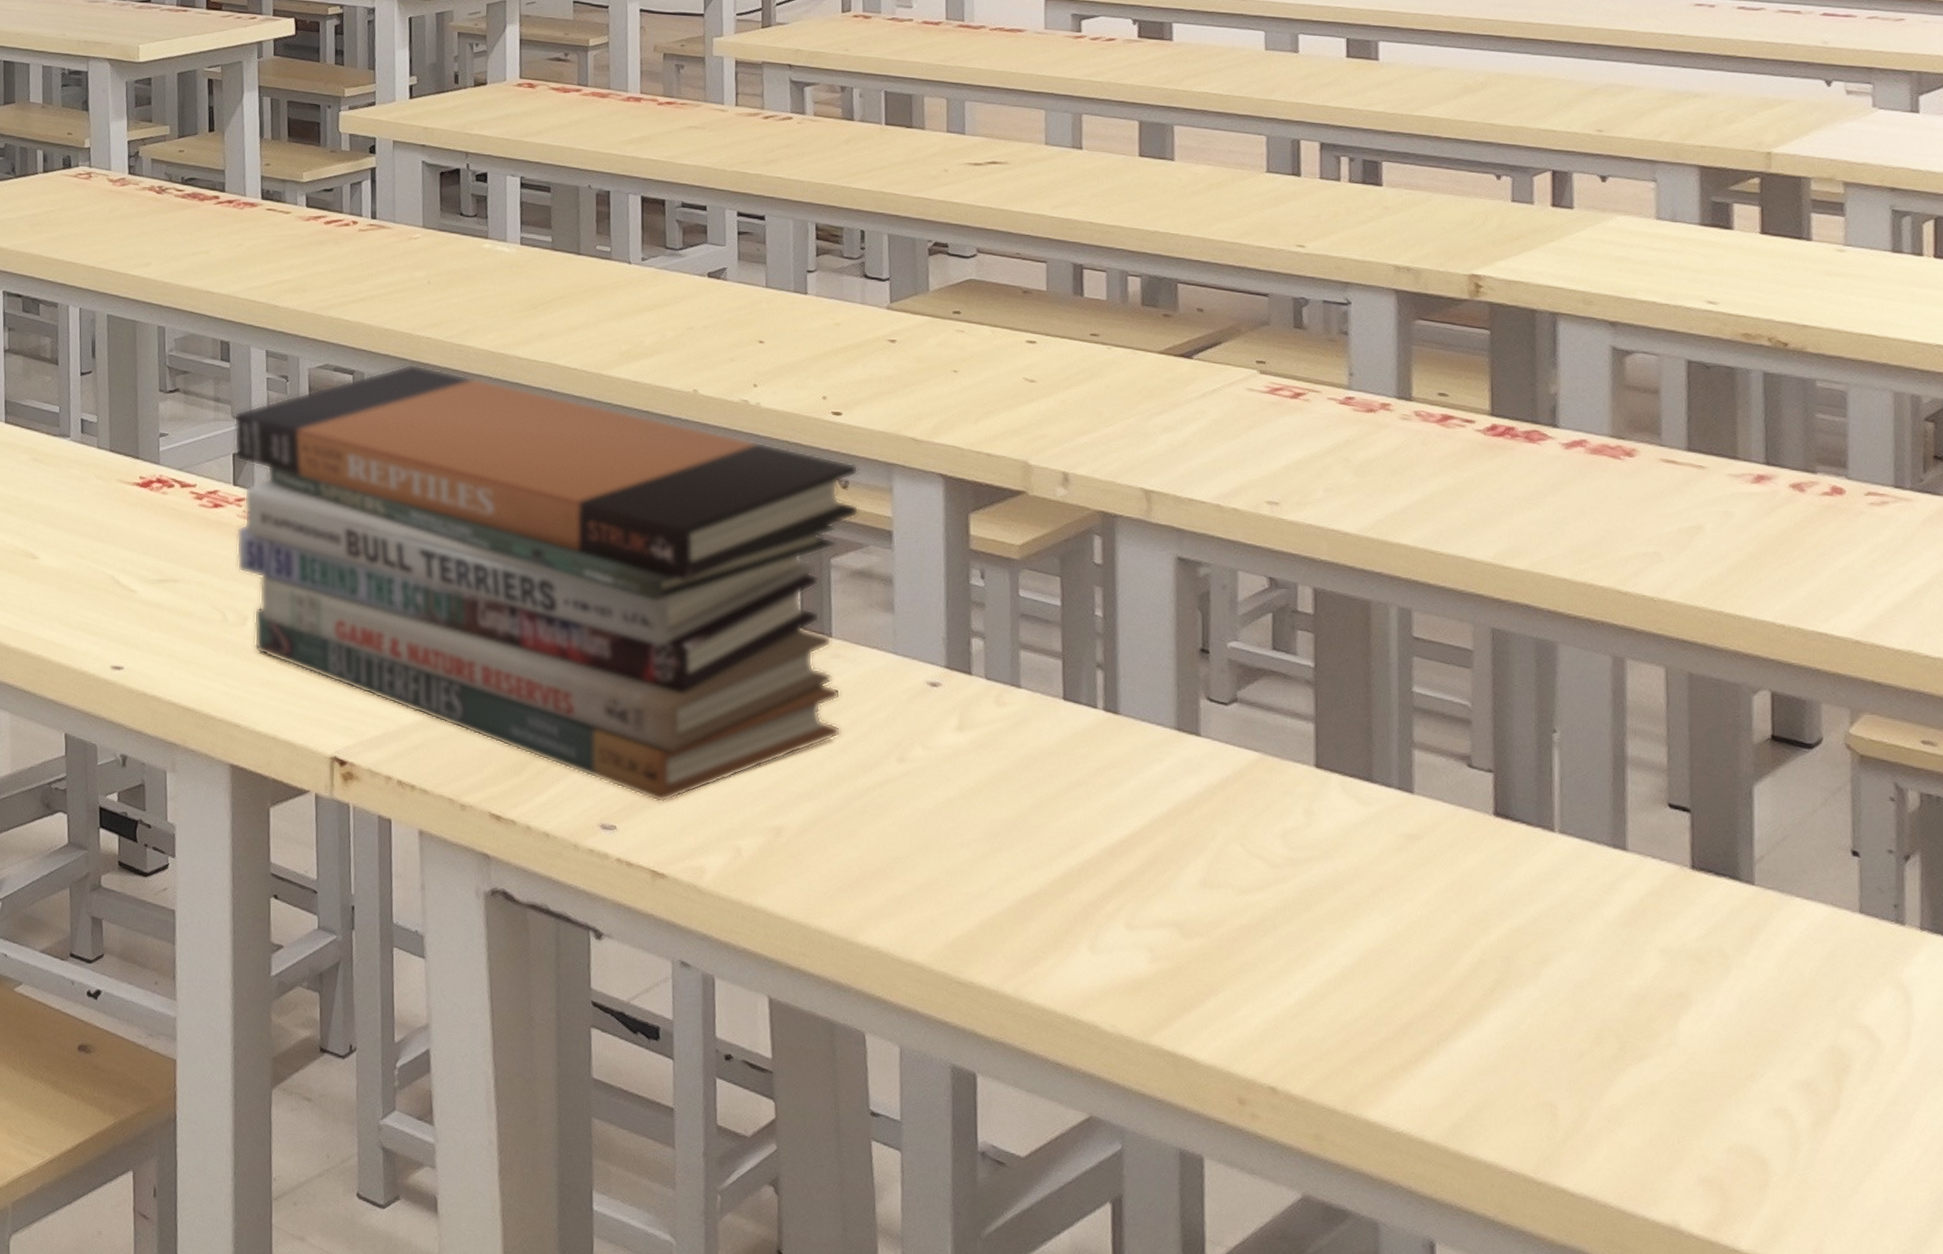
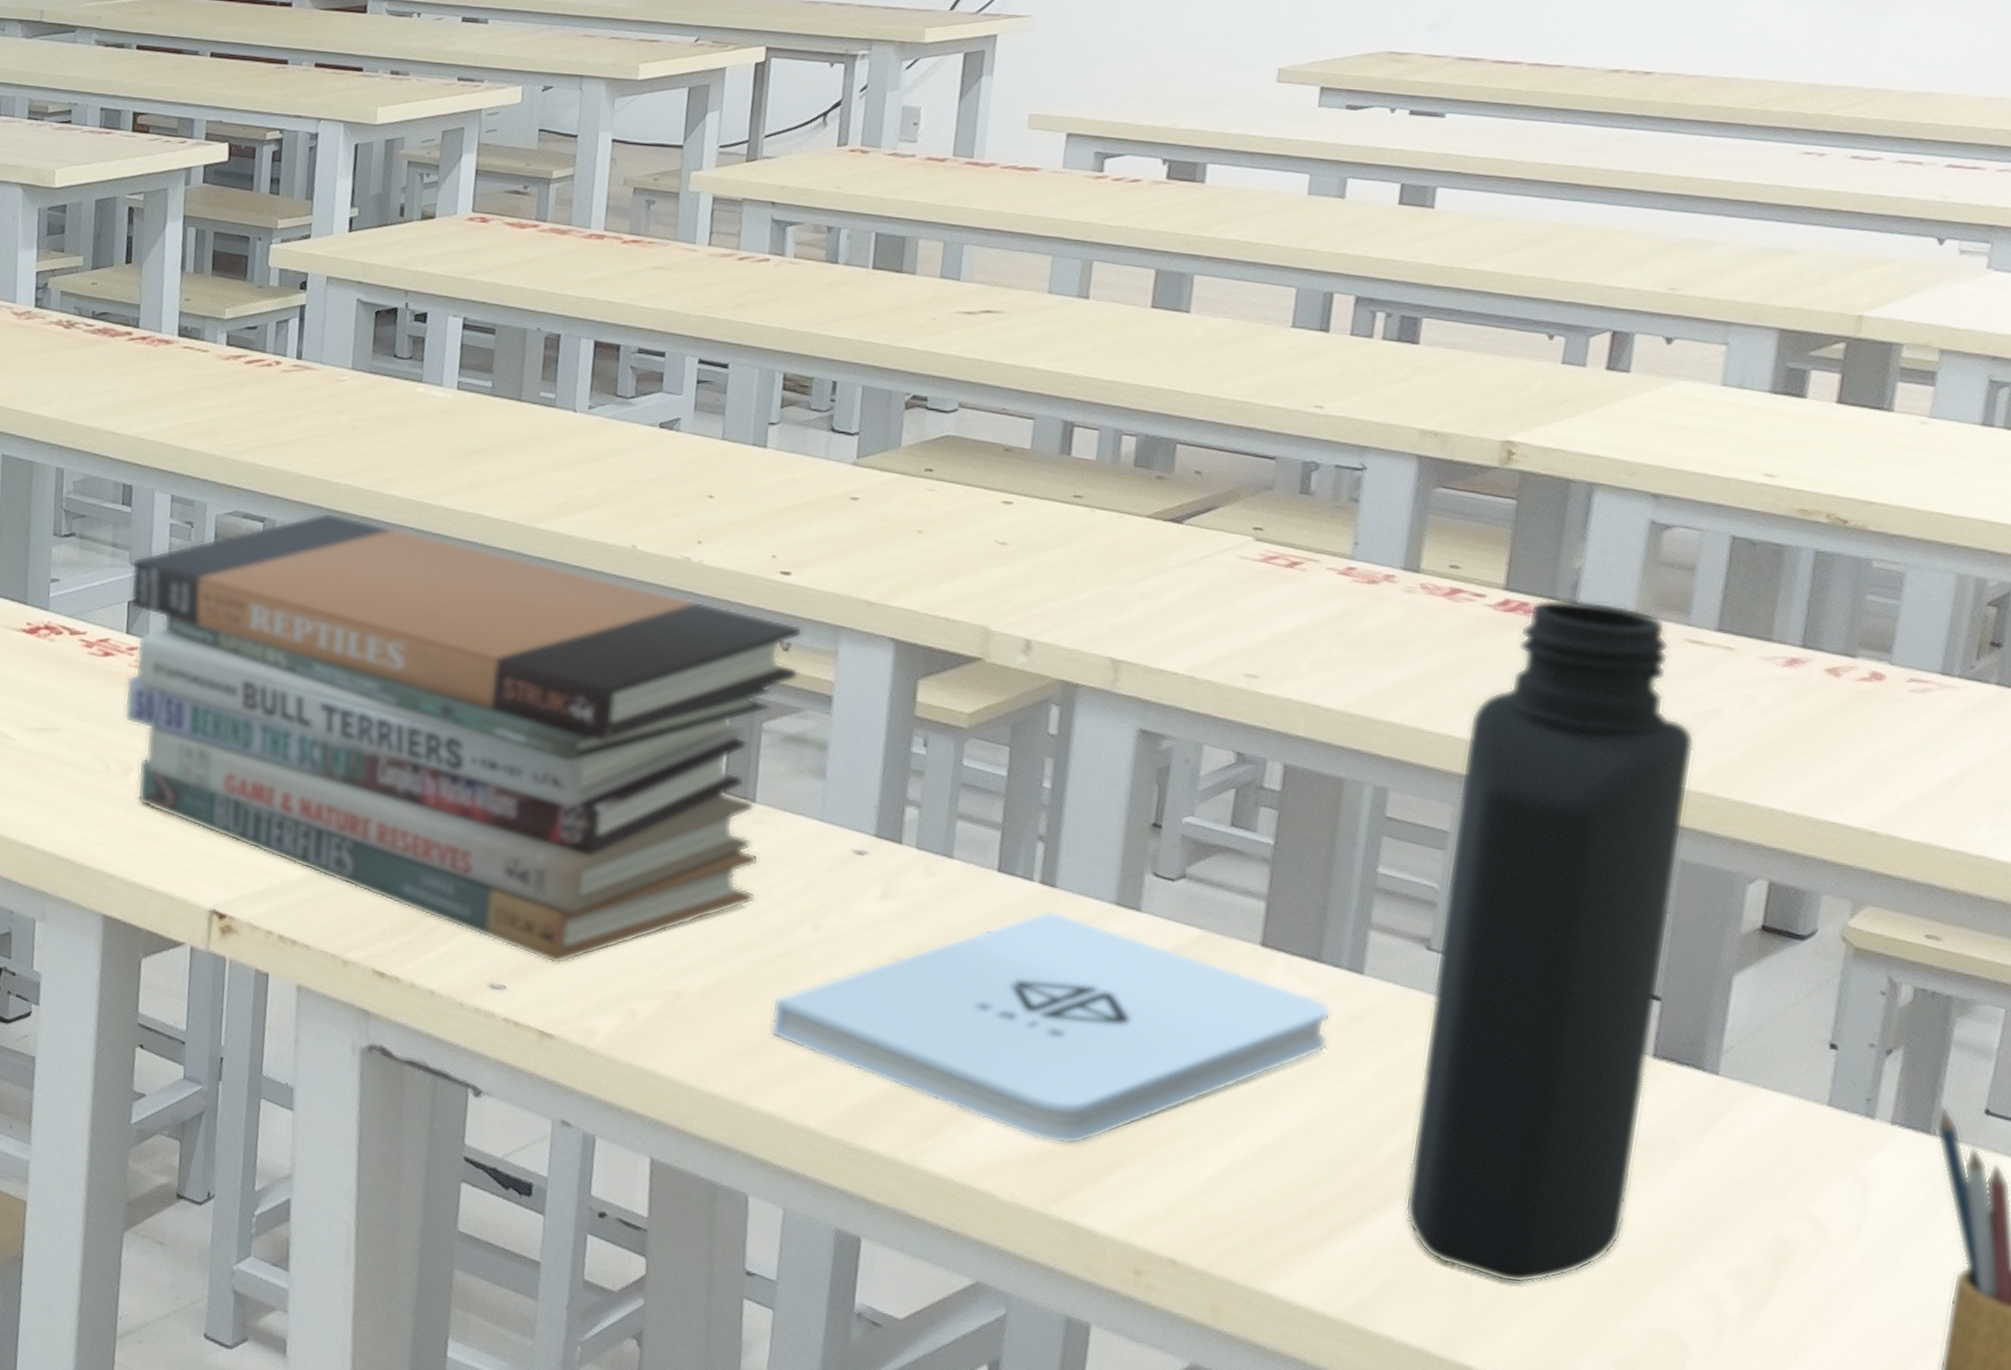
notepad: none [868,737,1389,972] -> present [770,910,1332,1145]
bottle: none [1477,422,1689,1103] -> present [1404,598,1696,1284]

